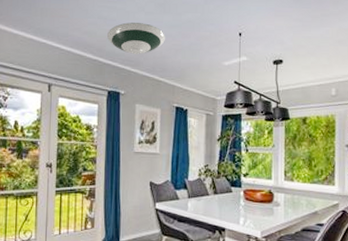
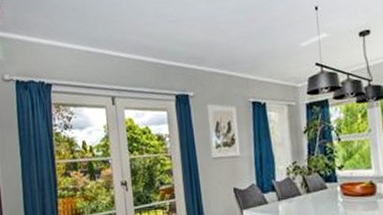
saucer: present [107,22,165,54] -> none [167,13,231,51]

